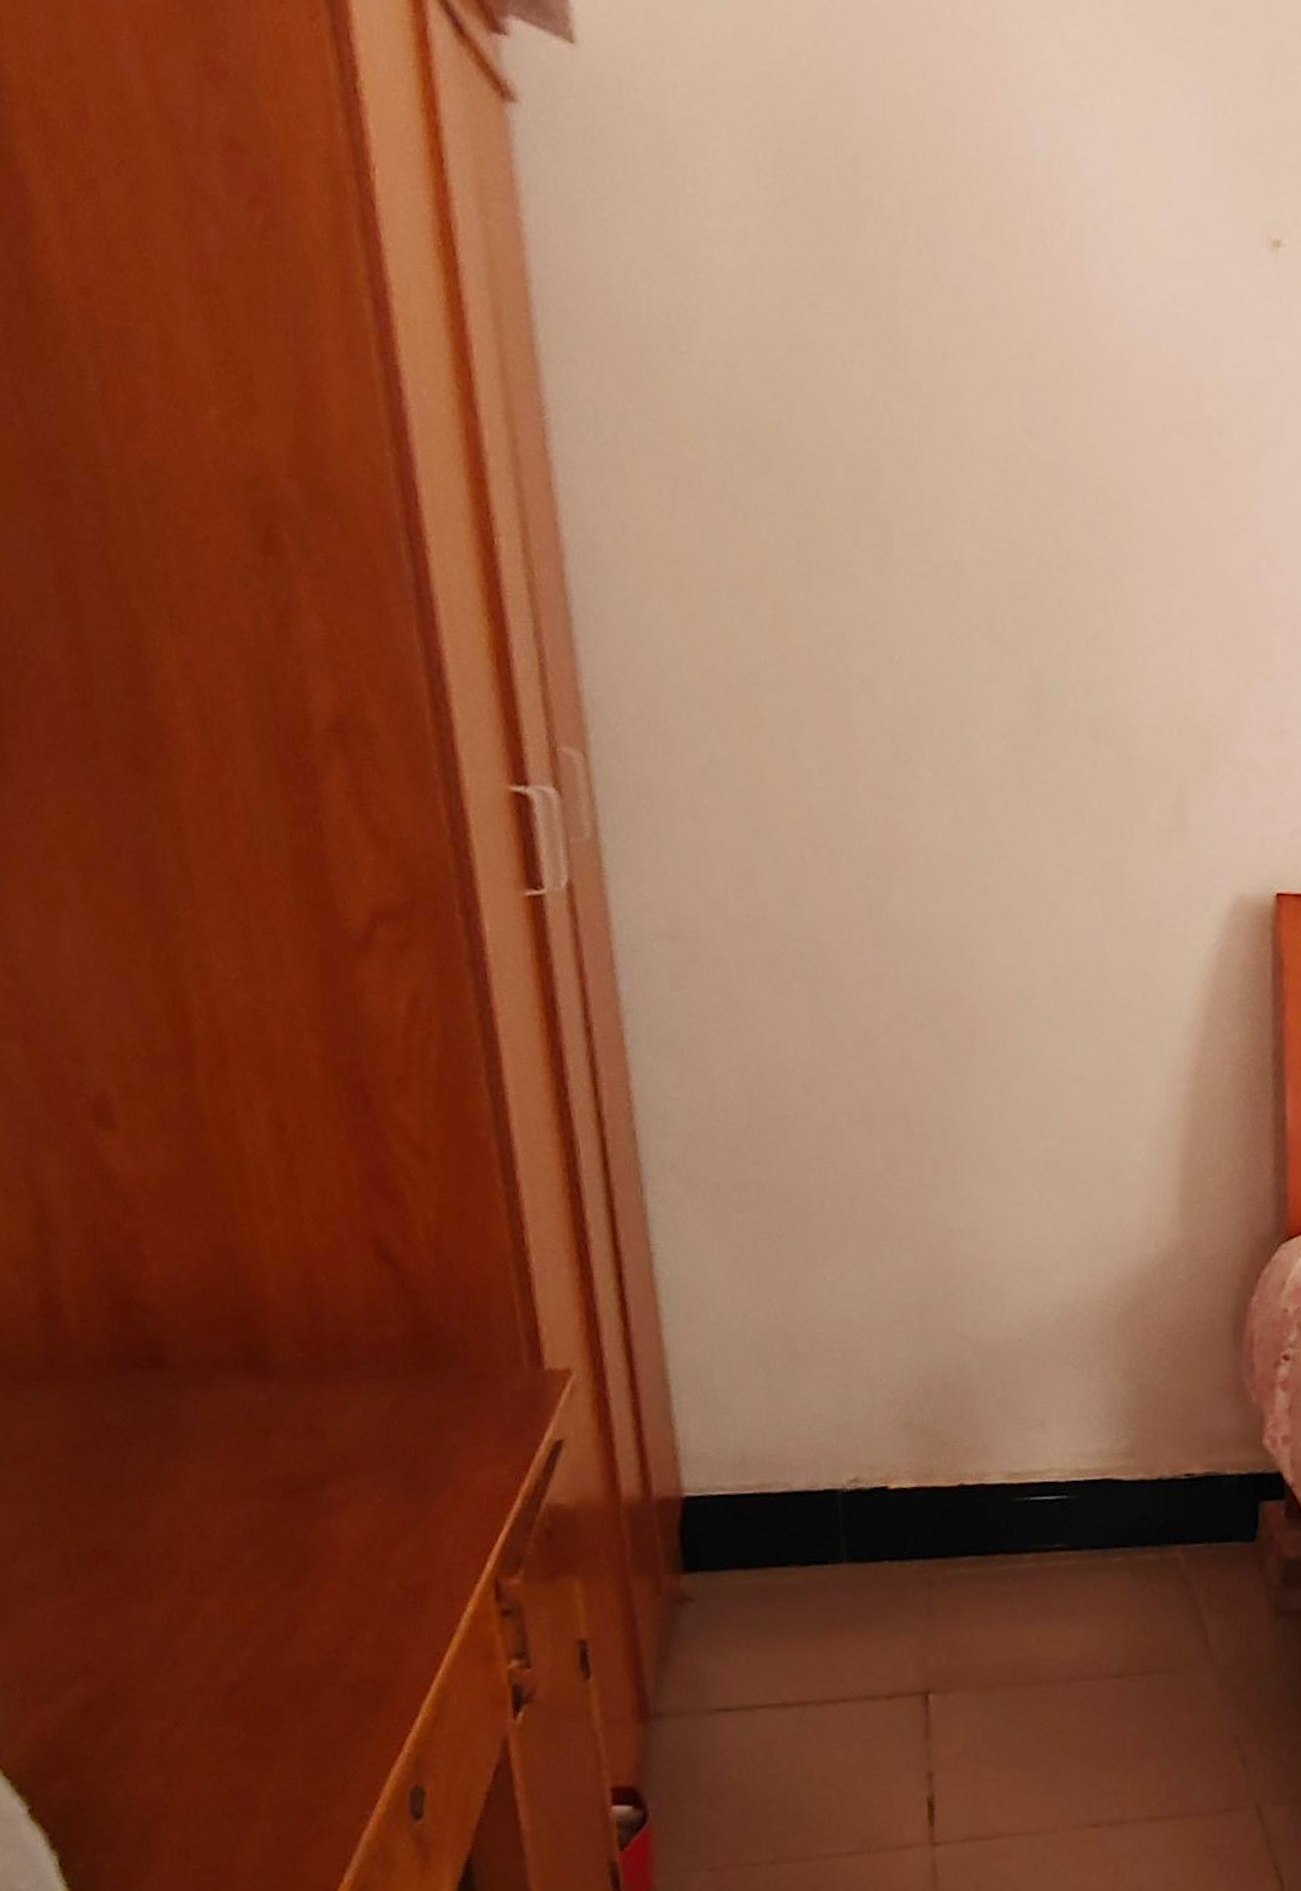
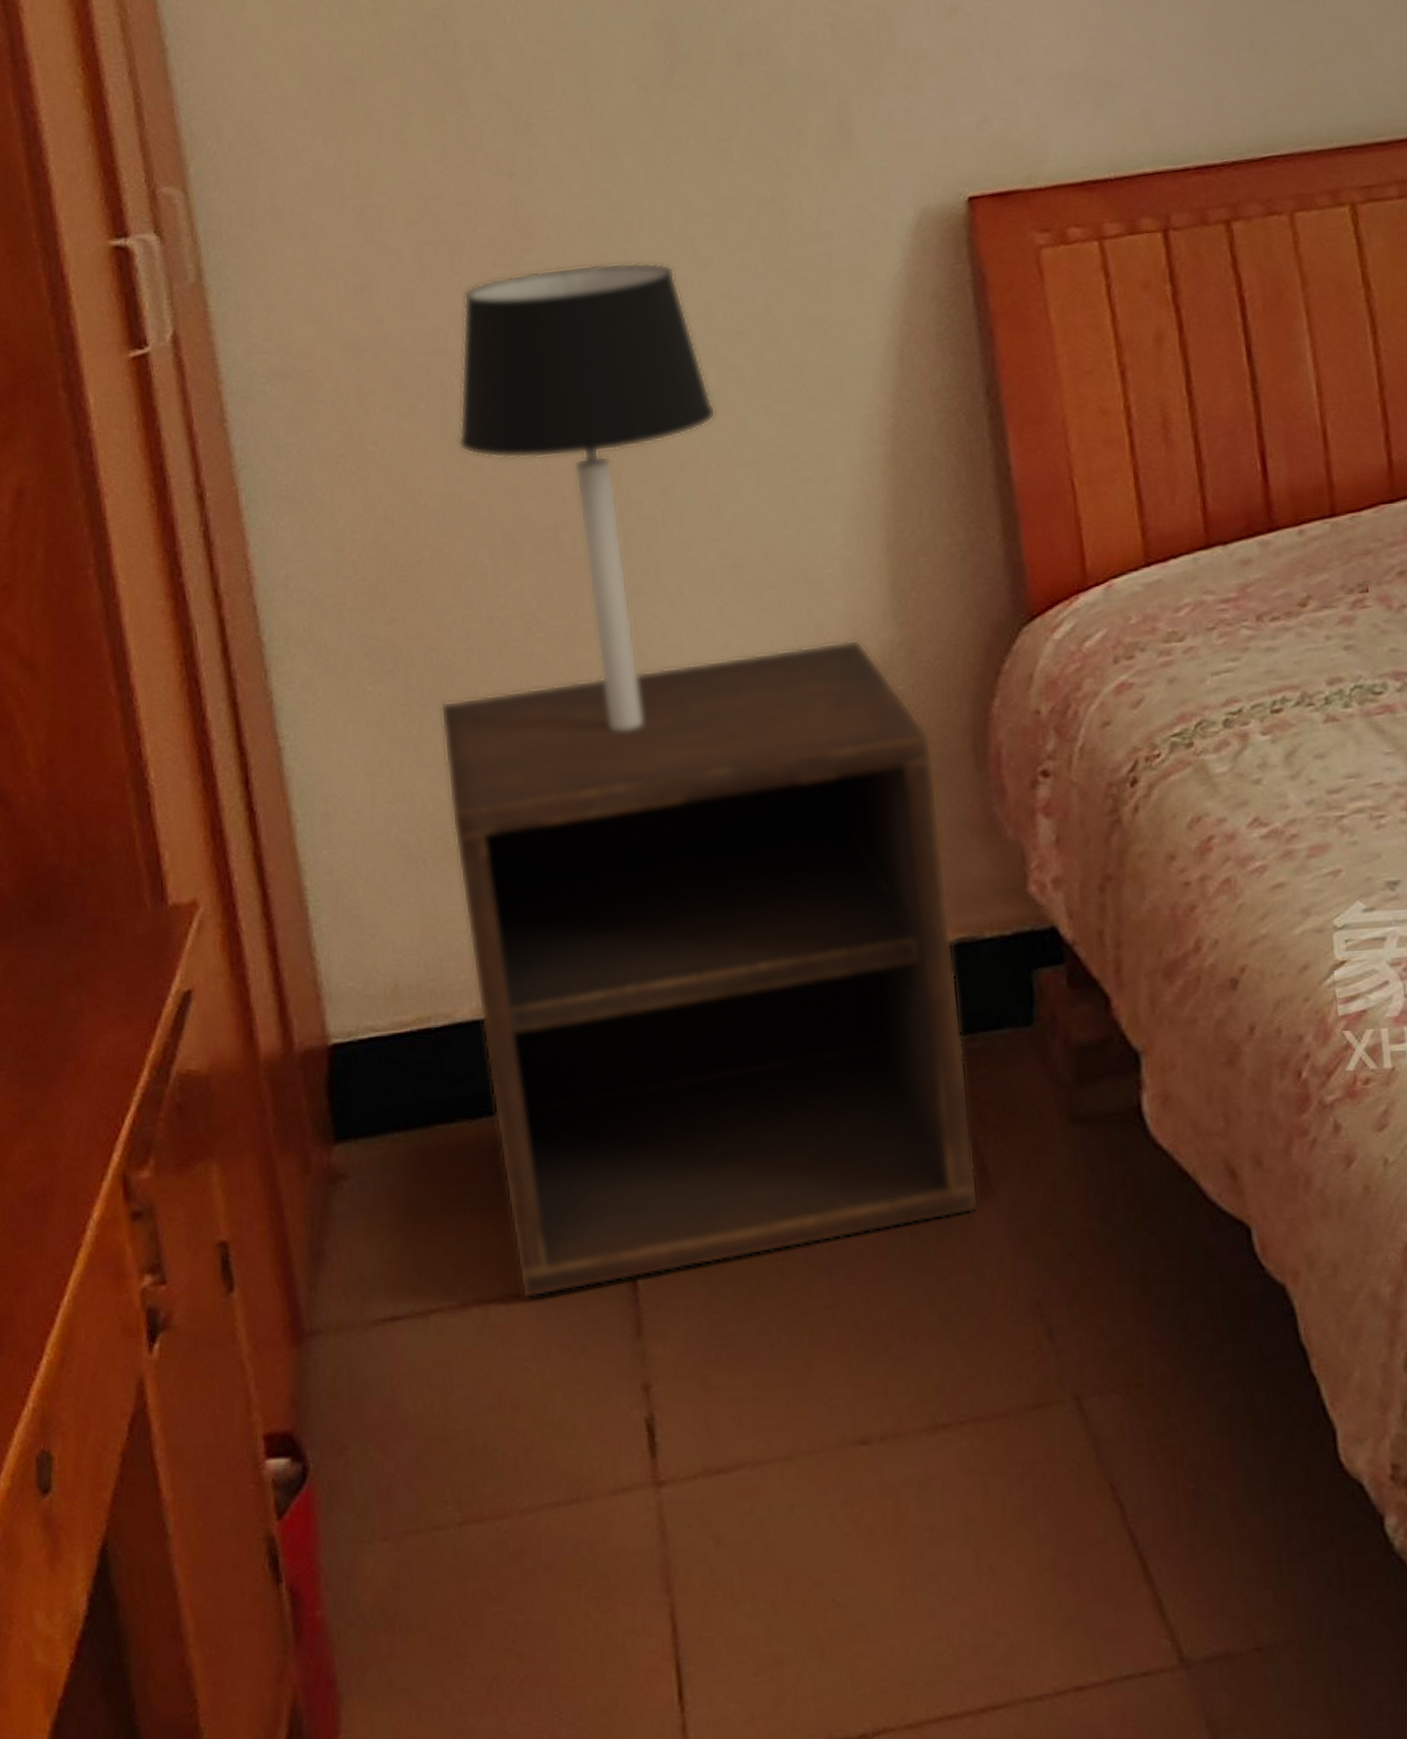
nightstand: none [796,1233,1201,1704] -> present [440,639,979,1299]
table lamp: none [826,886,1051,1279] -> present [458,262,716,730]

